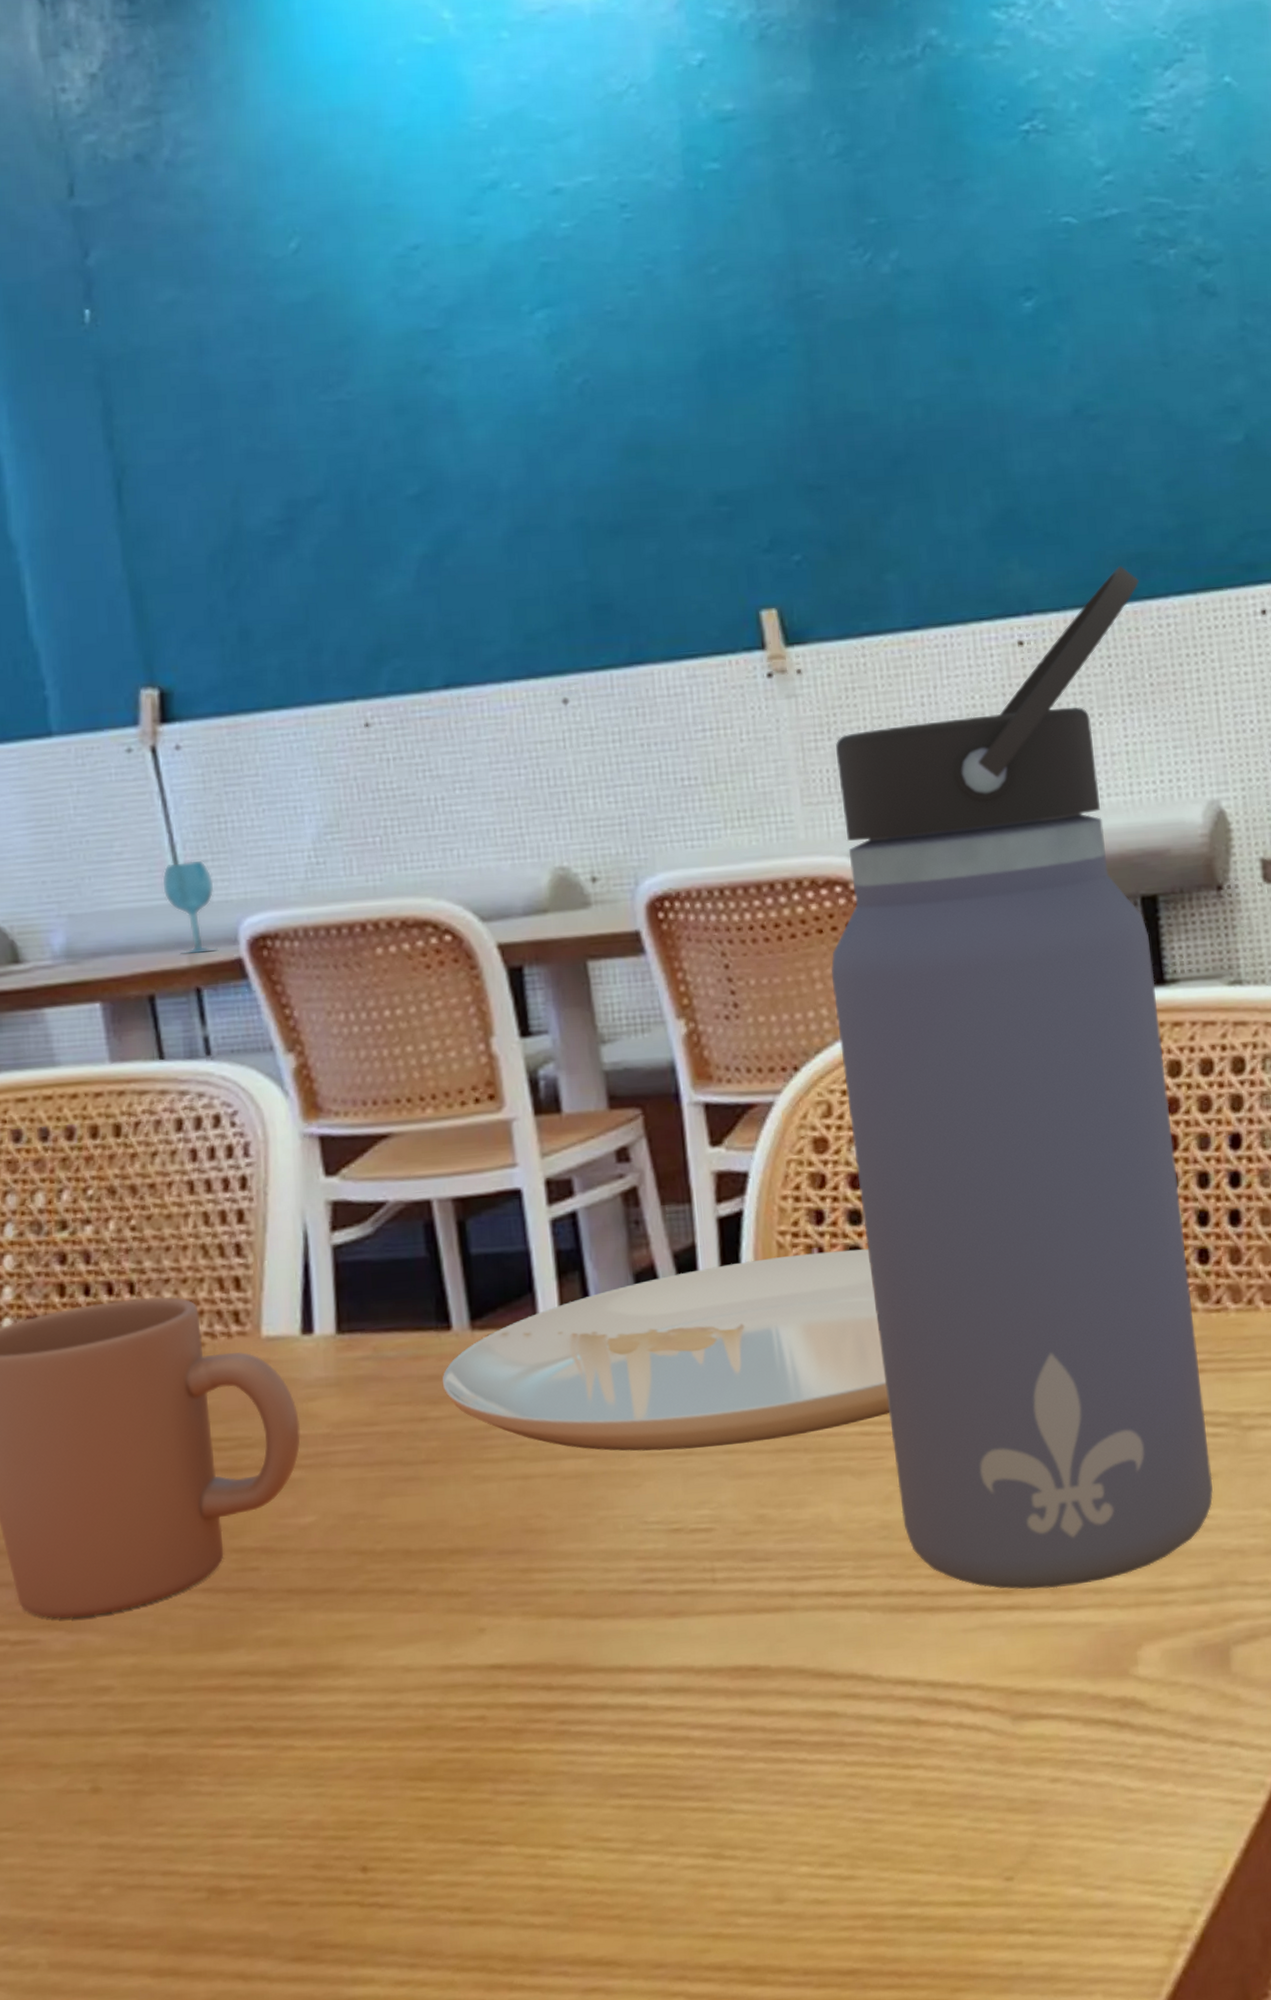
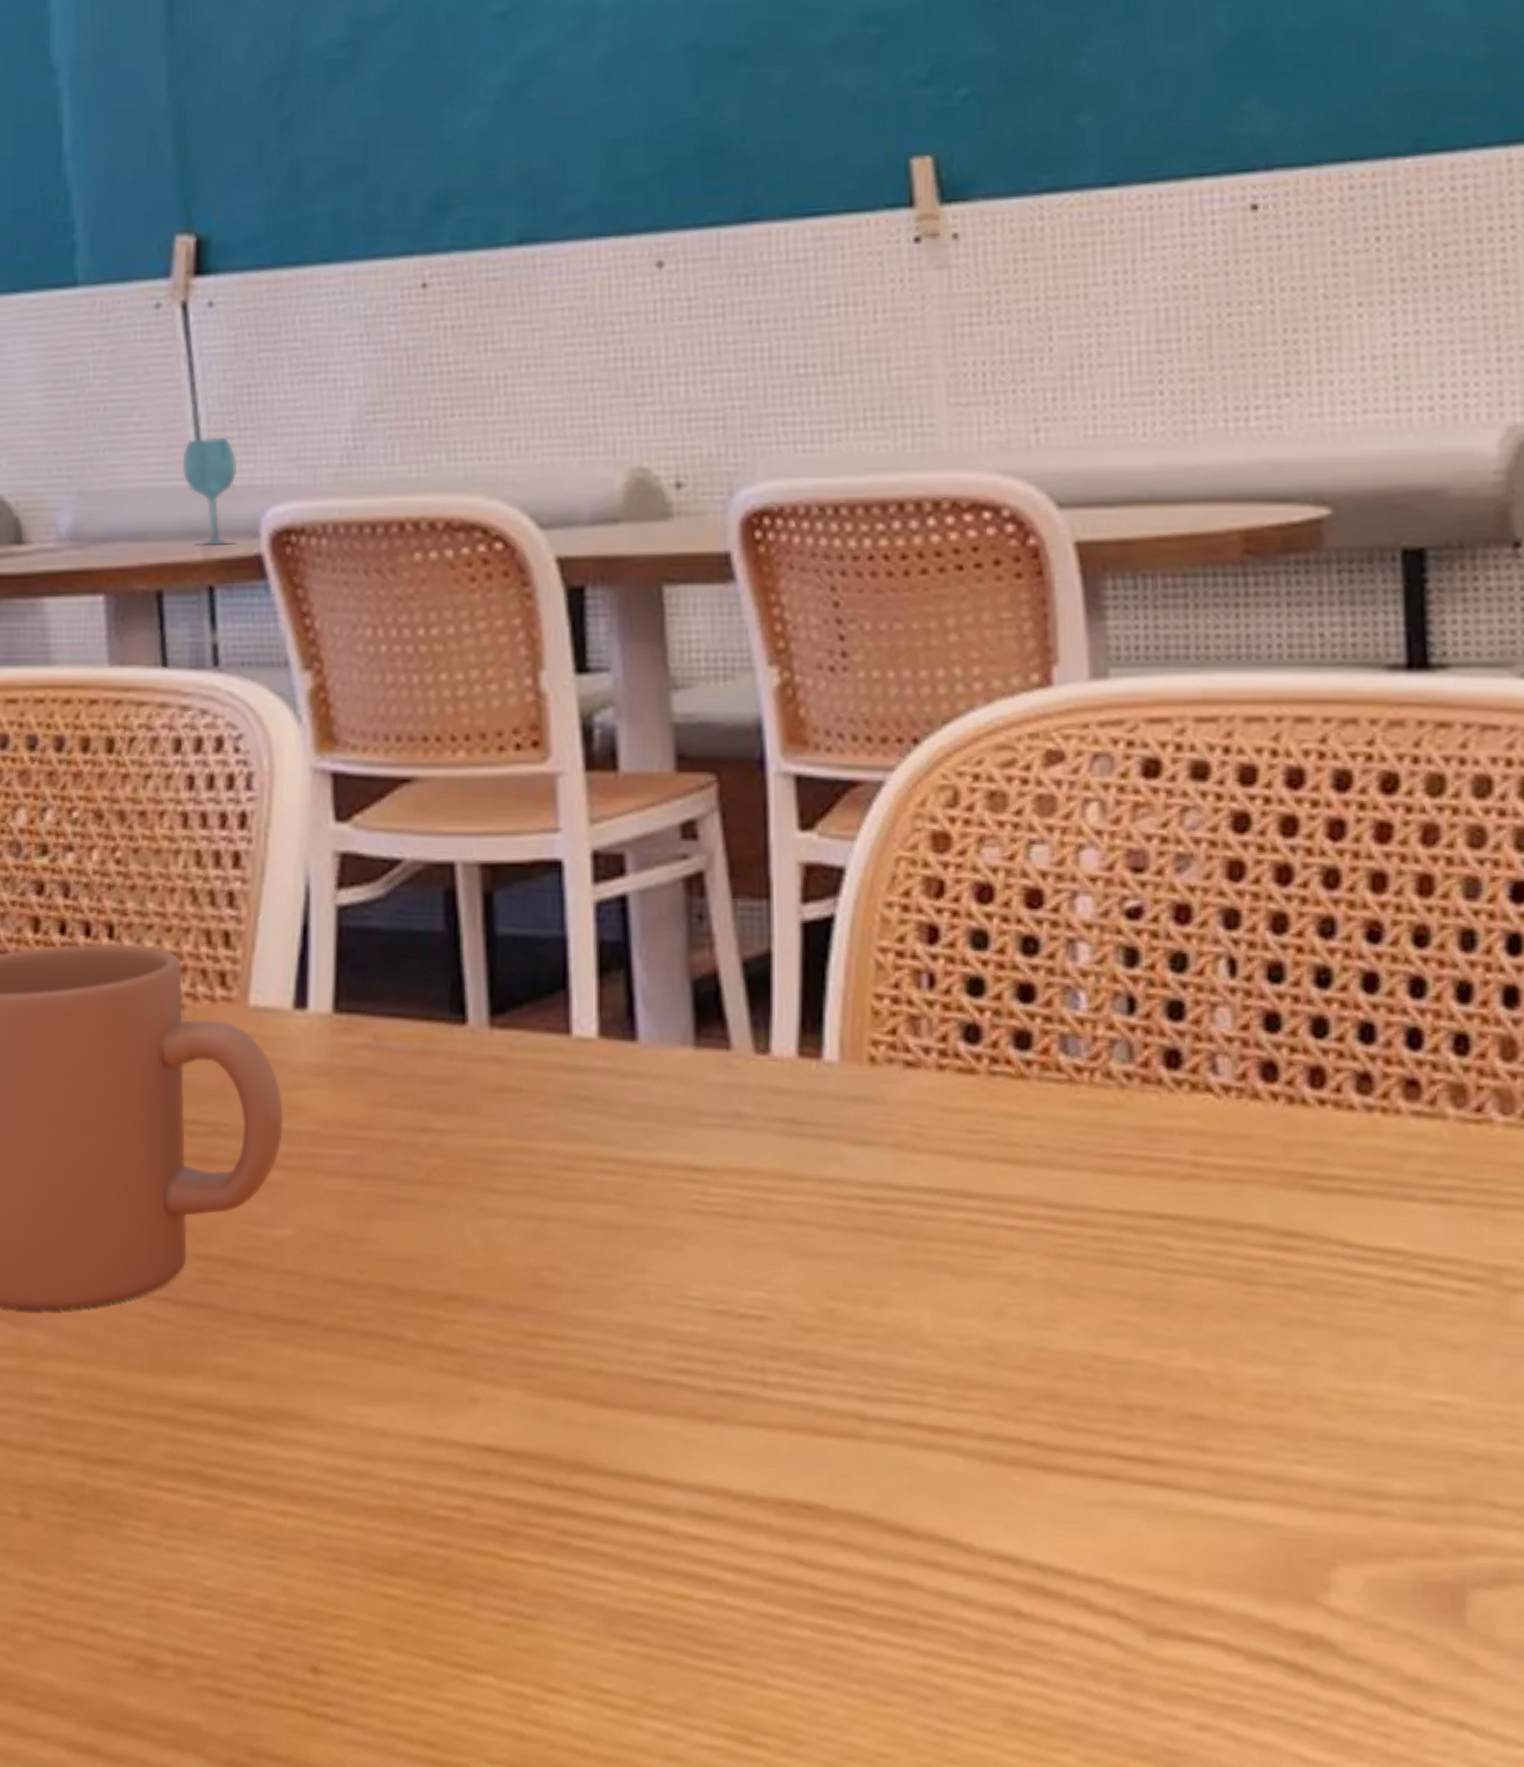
plate: present [442,1249,890,1451] -> none [451,979,1009,1214]
water bottle: present [831,566,1213,1590] -> none [970,108,1455,1468]

